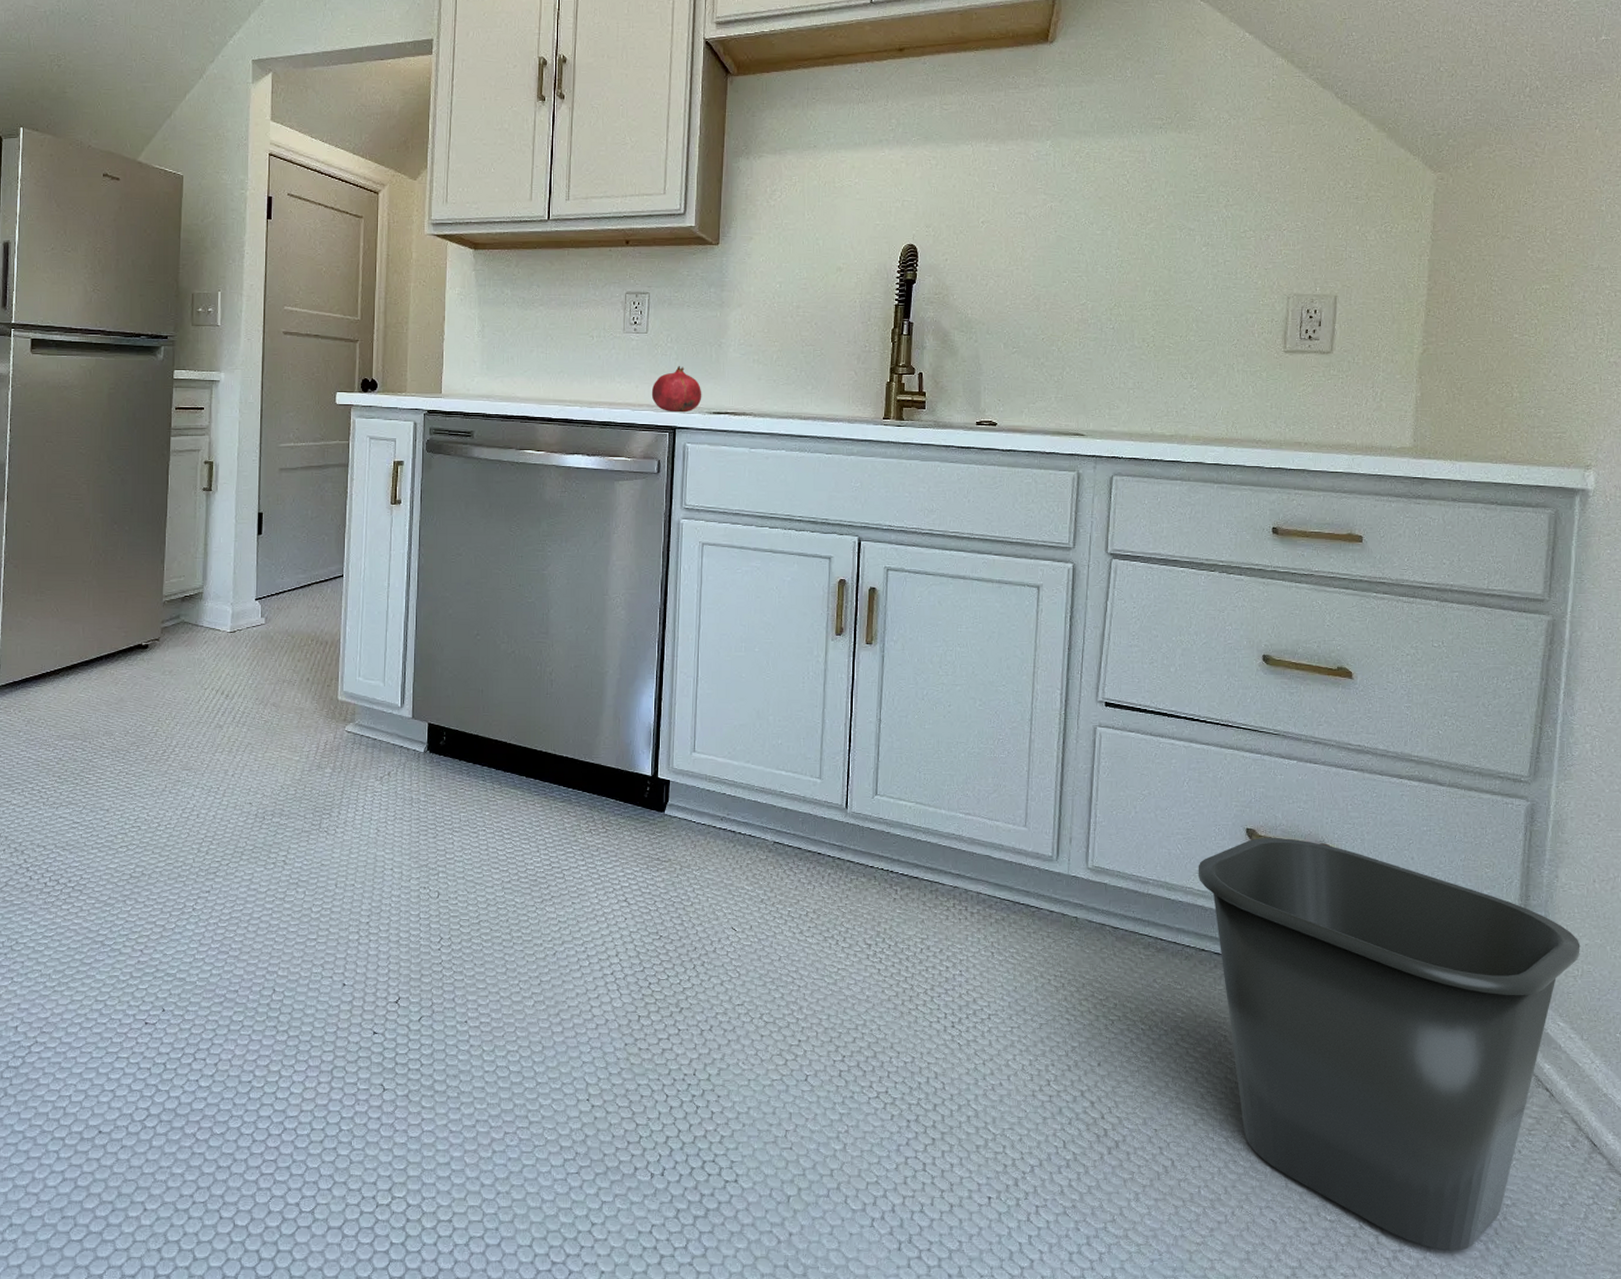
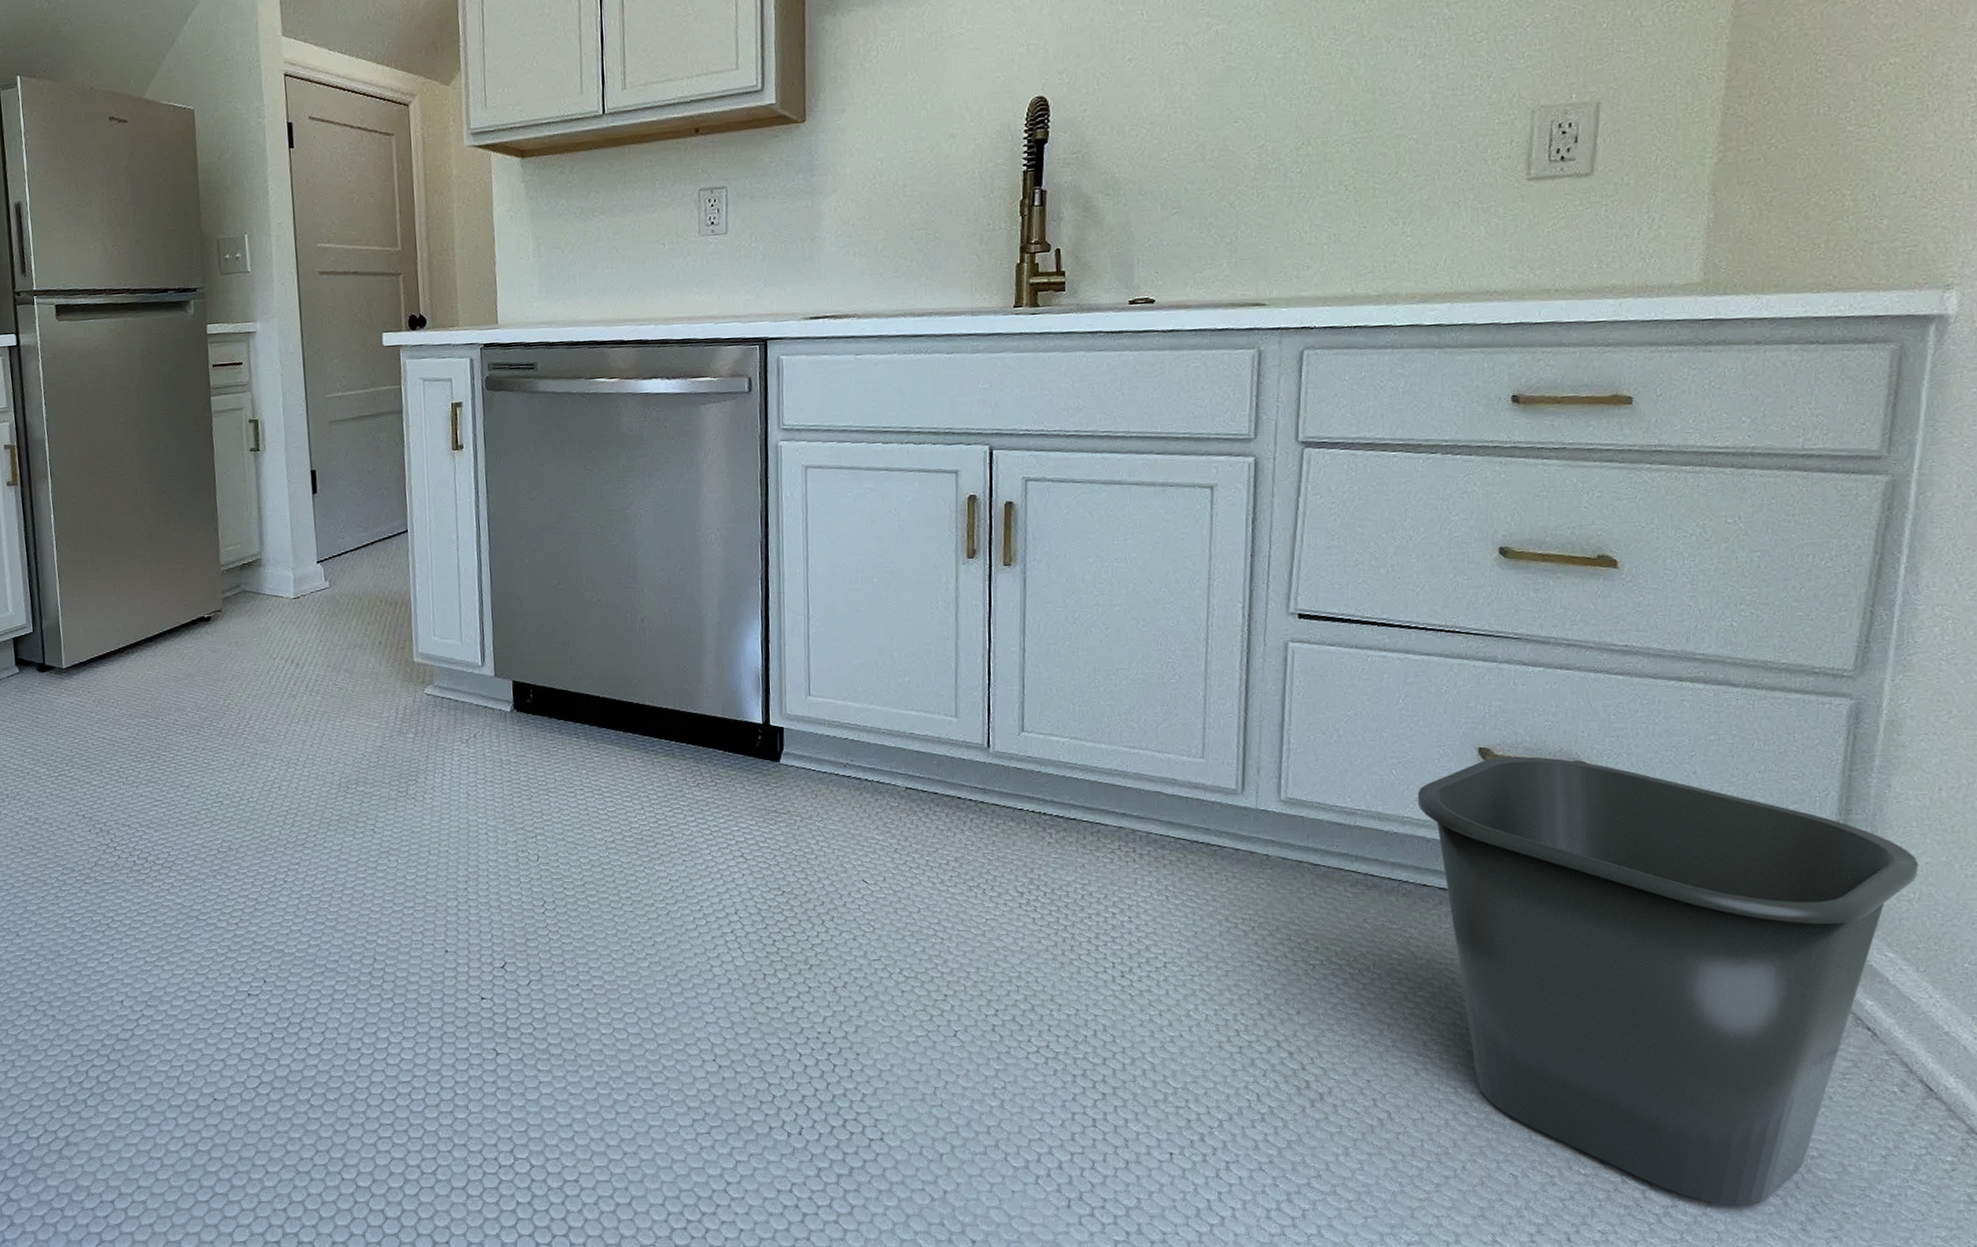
fruit: present [651,365,702,413] -> none [736,267,796,322]

